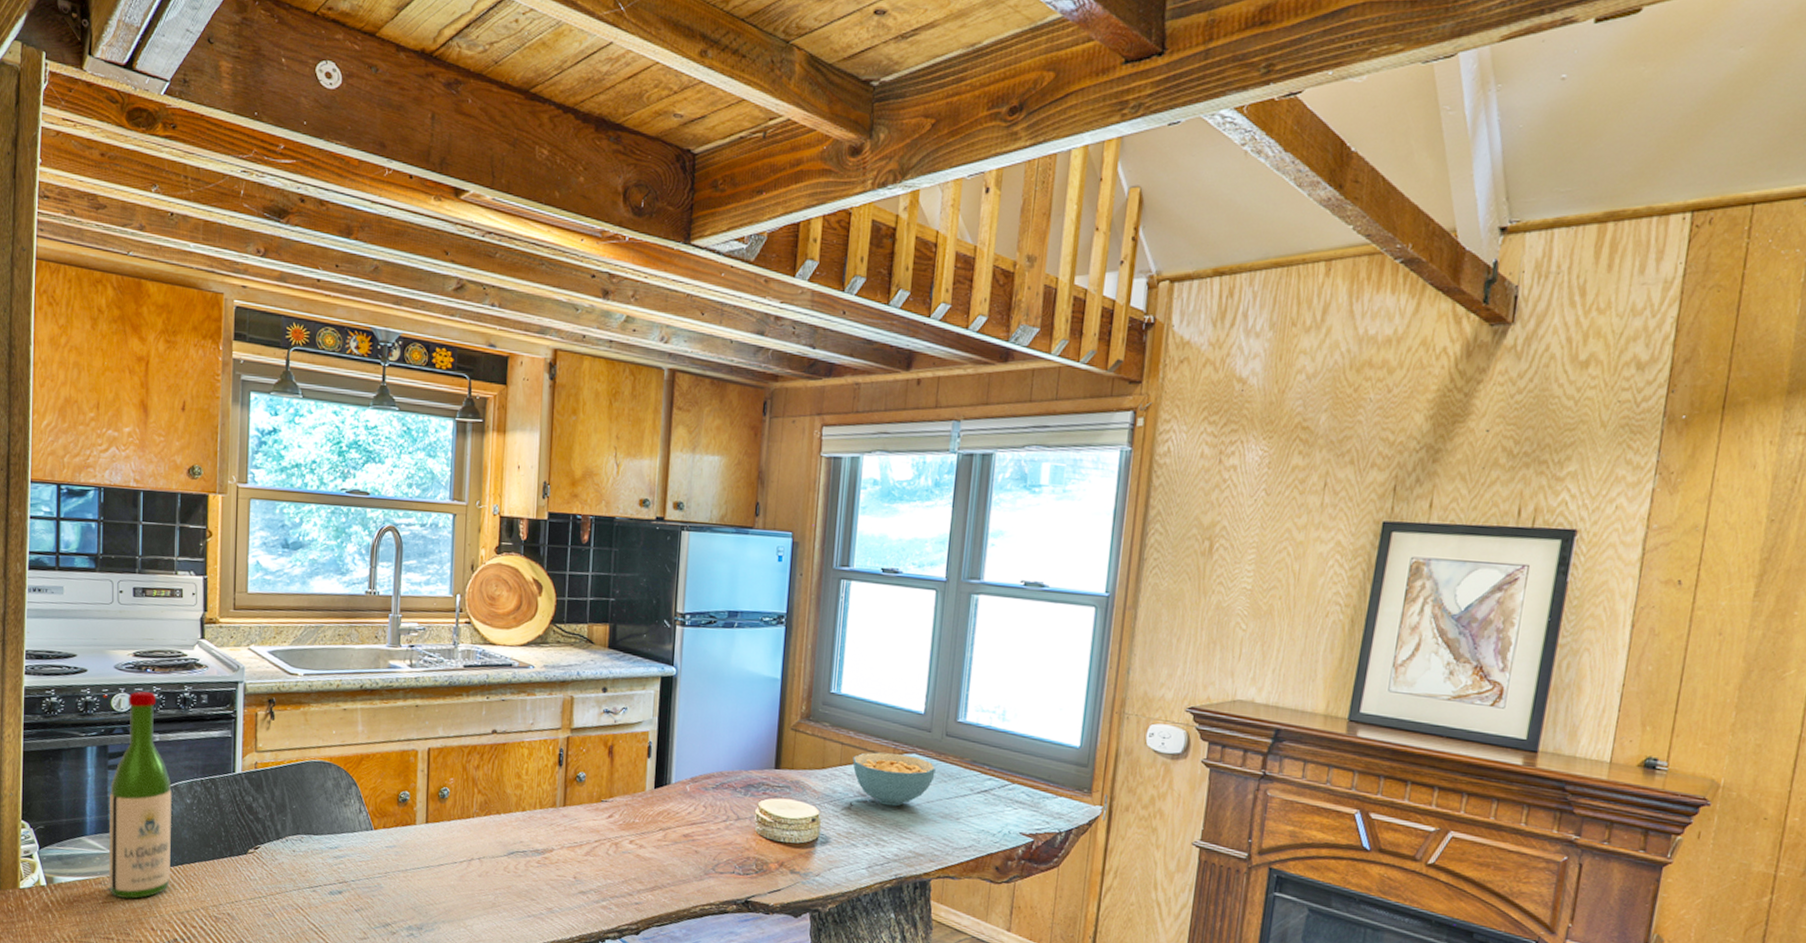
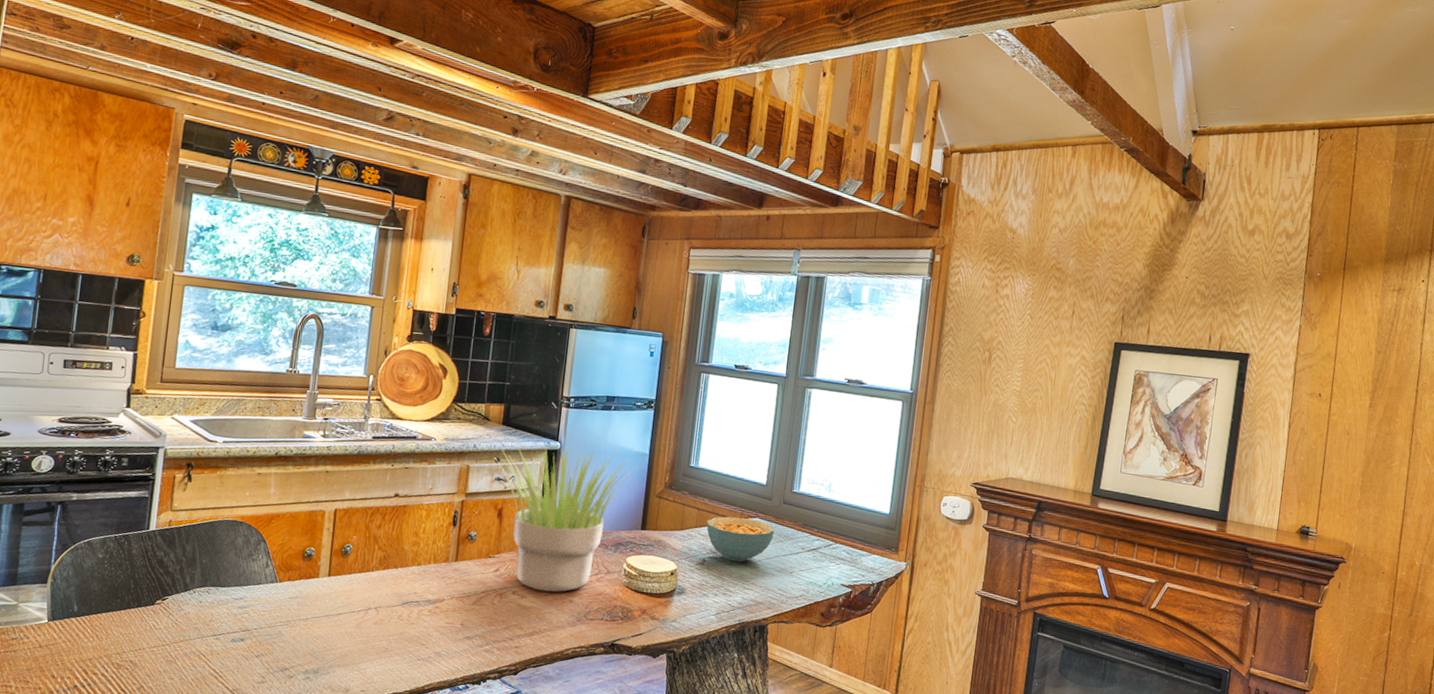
wine bottle: present [108,691,172,899] -> none [12,454,85,648]
potted plant: none [601,673,765,842] -> present [494,447,635,592]

